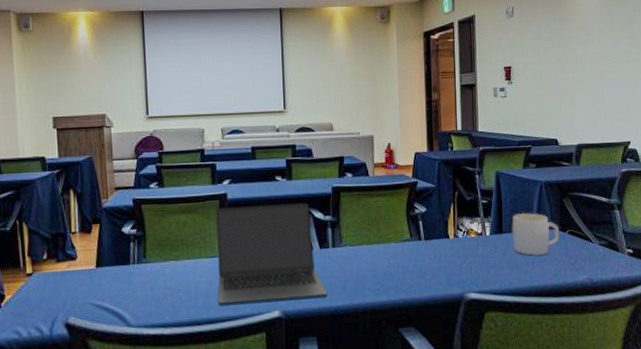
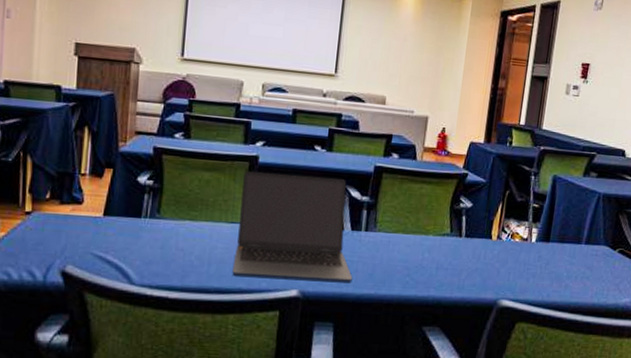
mug: present [511,212,559,256] -> none [558,223,610,271]

